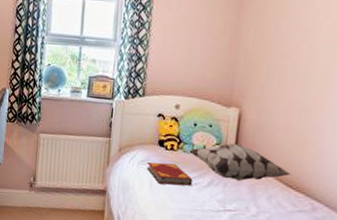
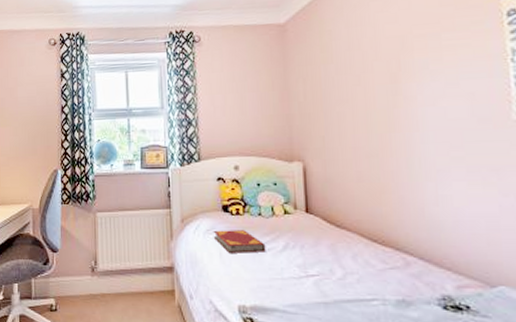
decorative pillow: present [190,143,293,182] -> none [258,200,375,242]

